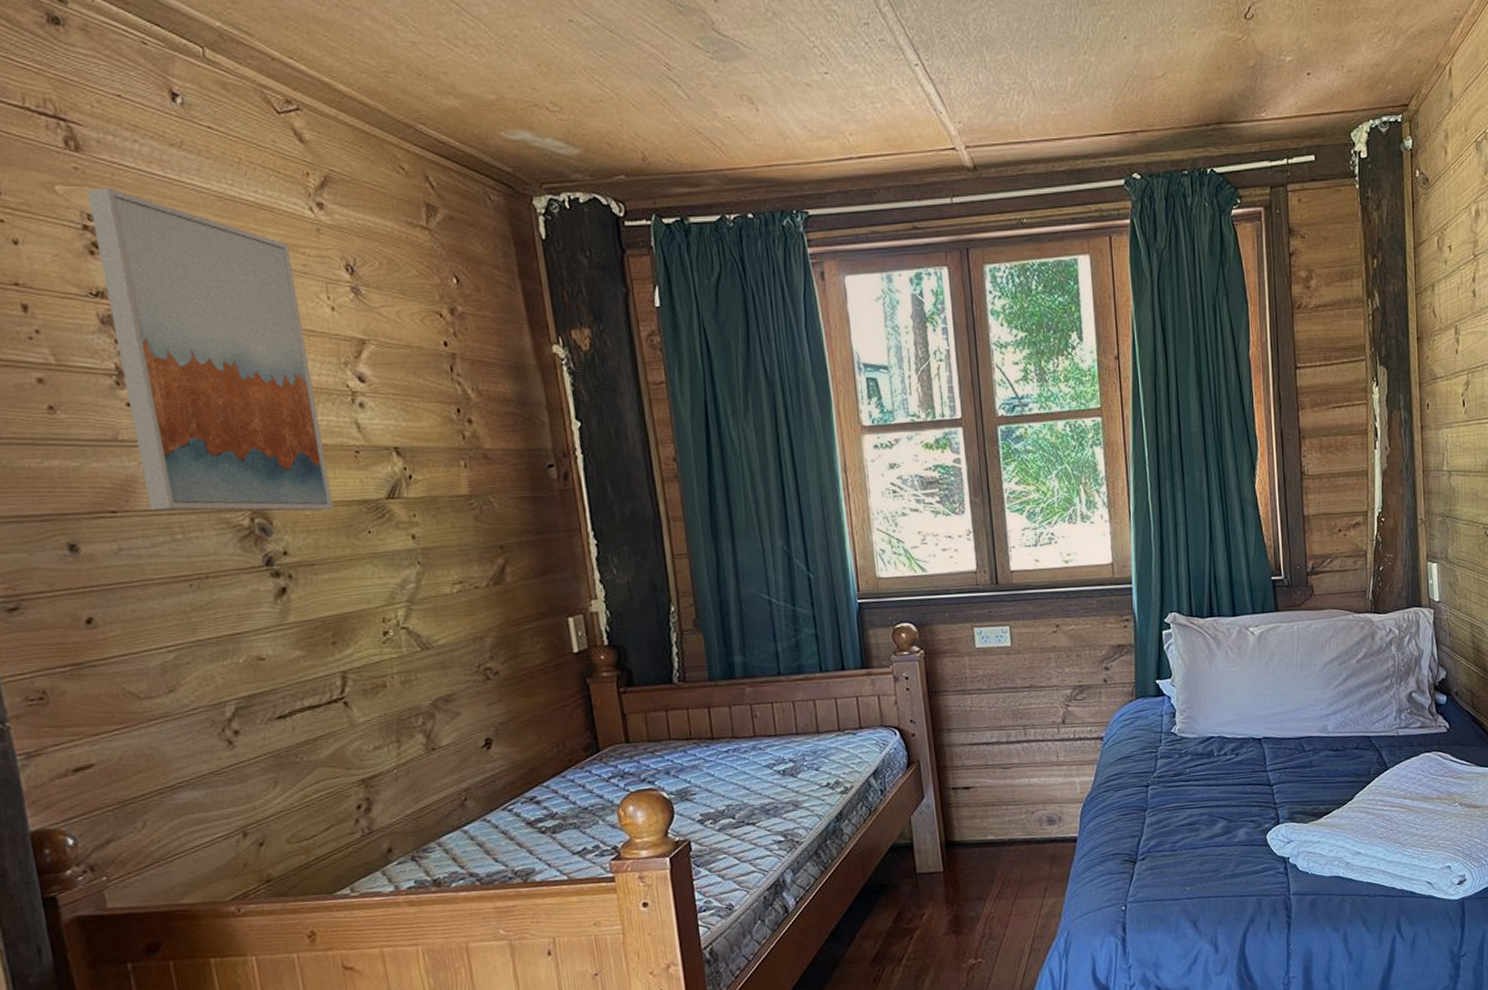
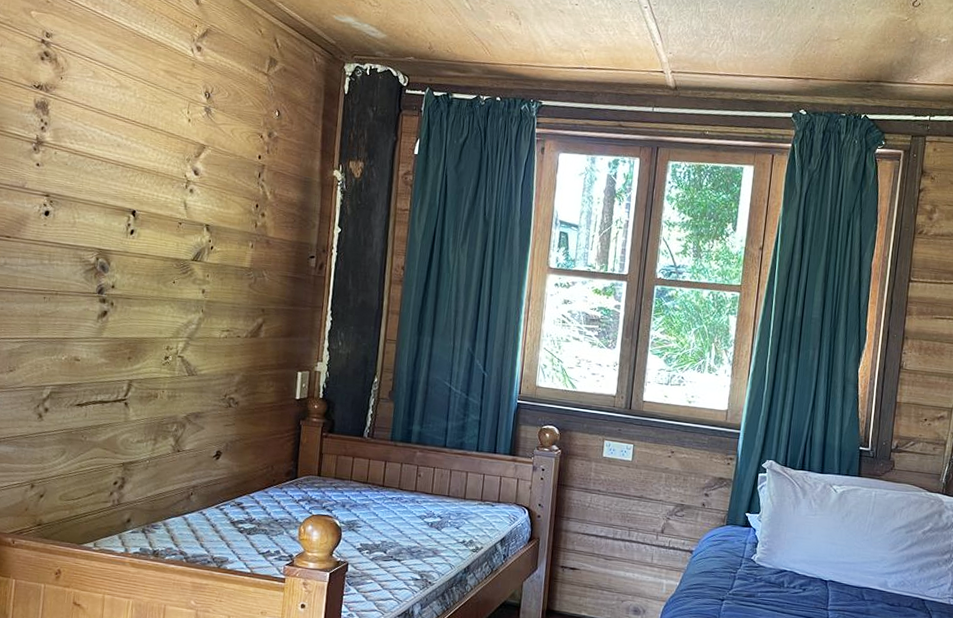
wall art: present [87,187,335,512] -> none [33,16,171,262]

